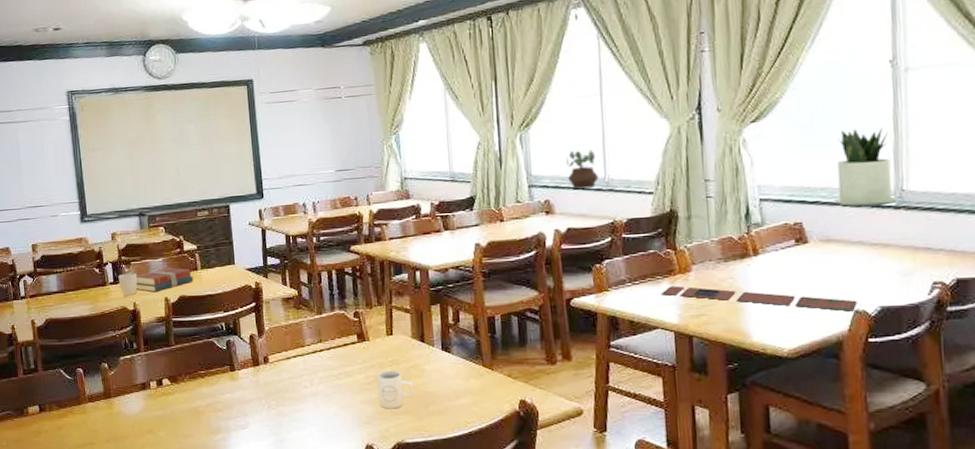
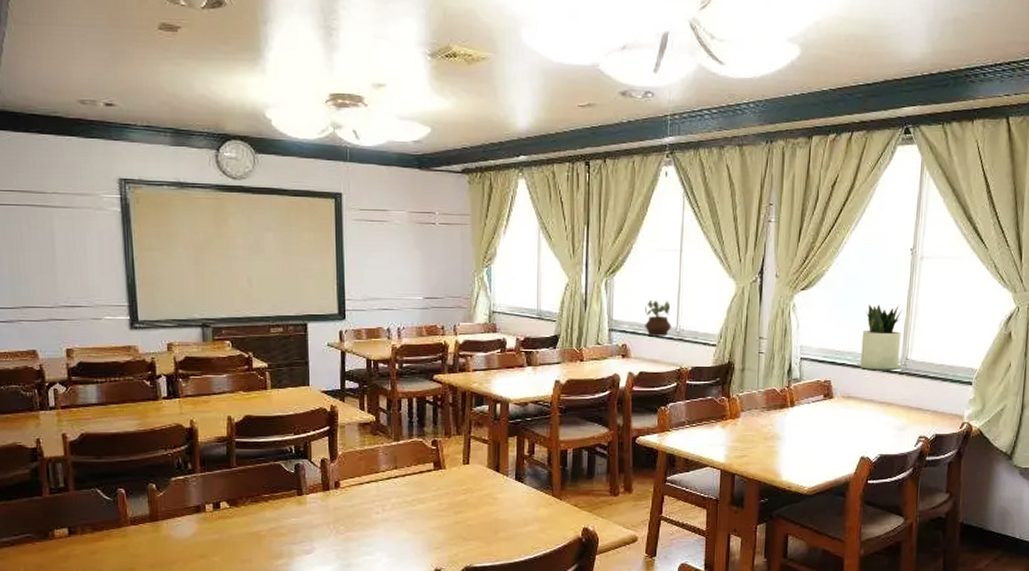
cup: present [118,273,138,296] -> none [173,388,197,413]
books: present [135,267,194,293] -> none [194,385,262,410]
mug: present [377,370,414,409] -> none [450,498,486,535]
papers: present [661,285,858,312] -> none [713,429,864,458]

